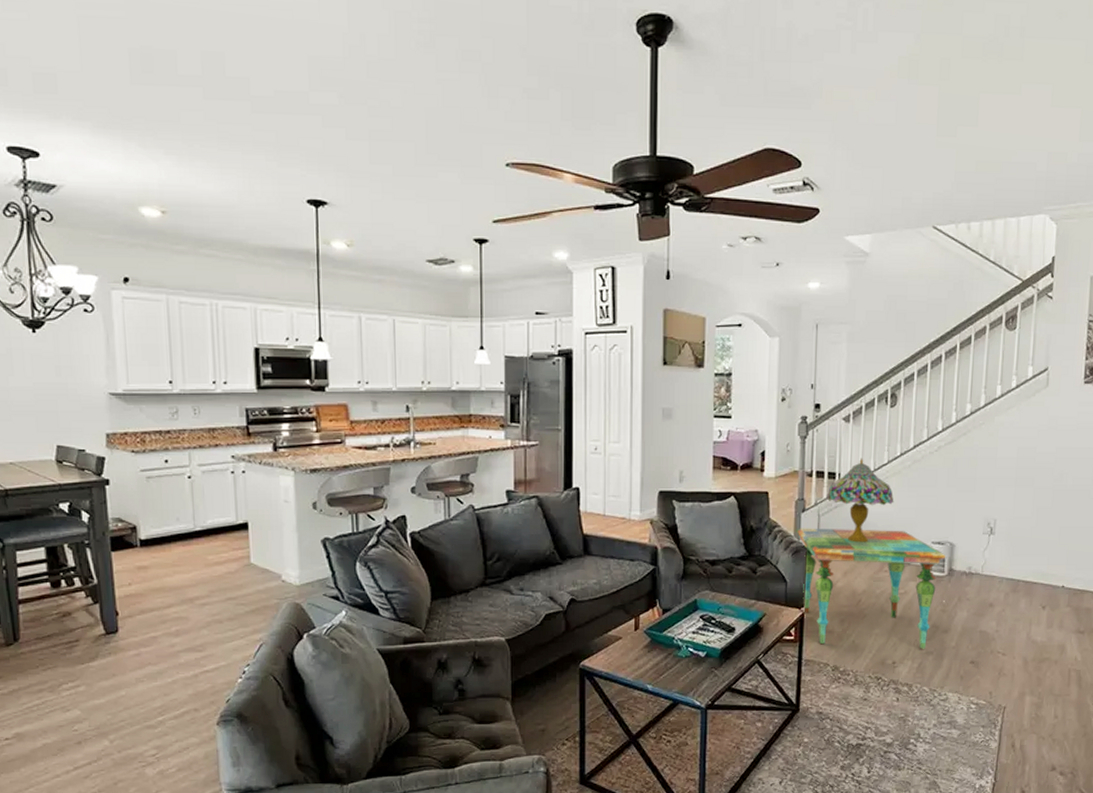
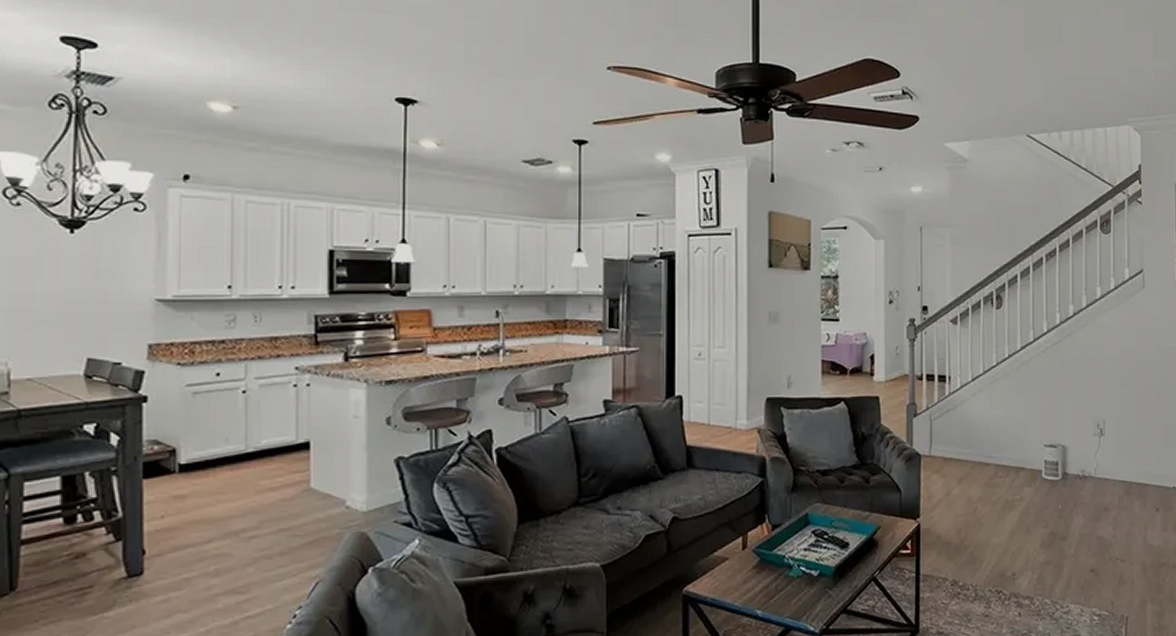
side table: present [795,528,946,649] -> none [907,433,1059,558]
table lamp: present [826,458,894,543] -> none [938,360,1005,448]

